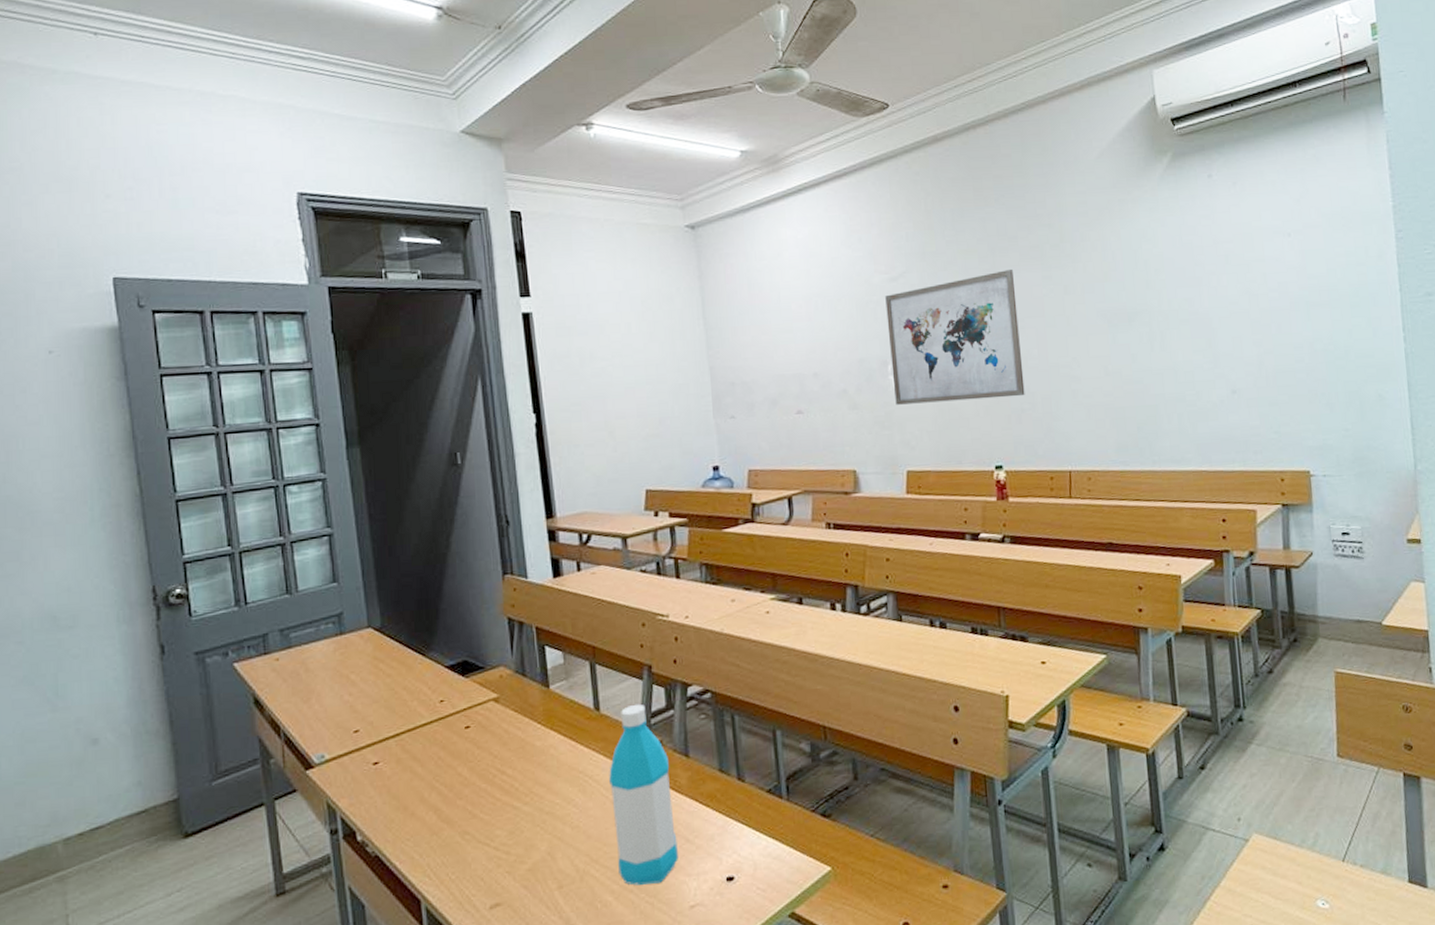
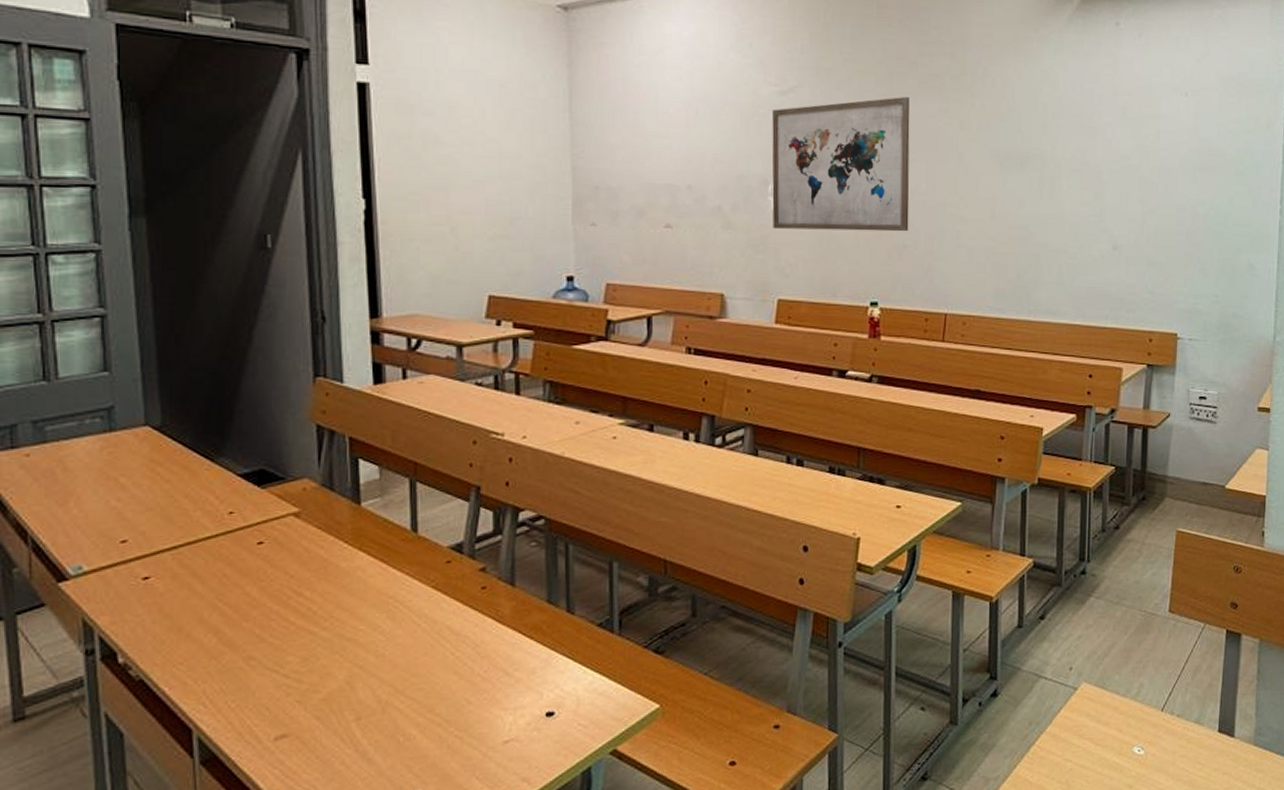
water bottle: present [609,704,678,885] -> none [423,527,495,719]

